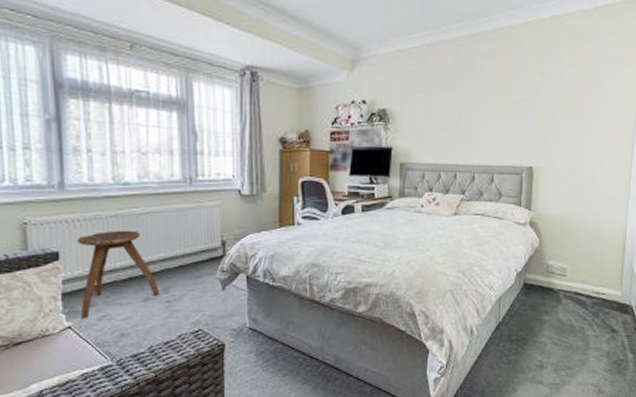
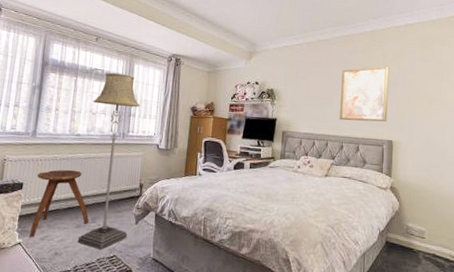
floor lamp: none [140,94,214,326] -> present [77,72,140,251]
wall art: none [469,73,531,146] -> present [339,66,390,122]

